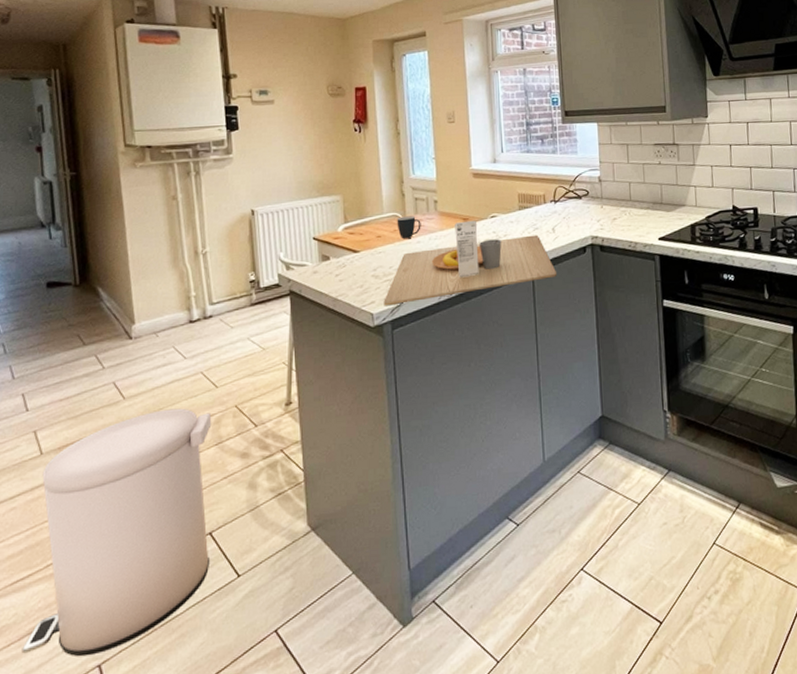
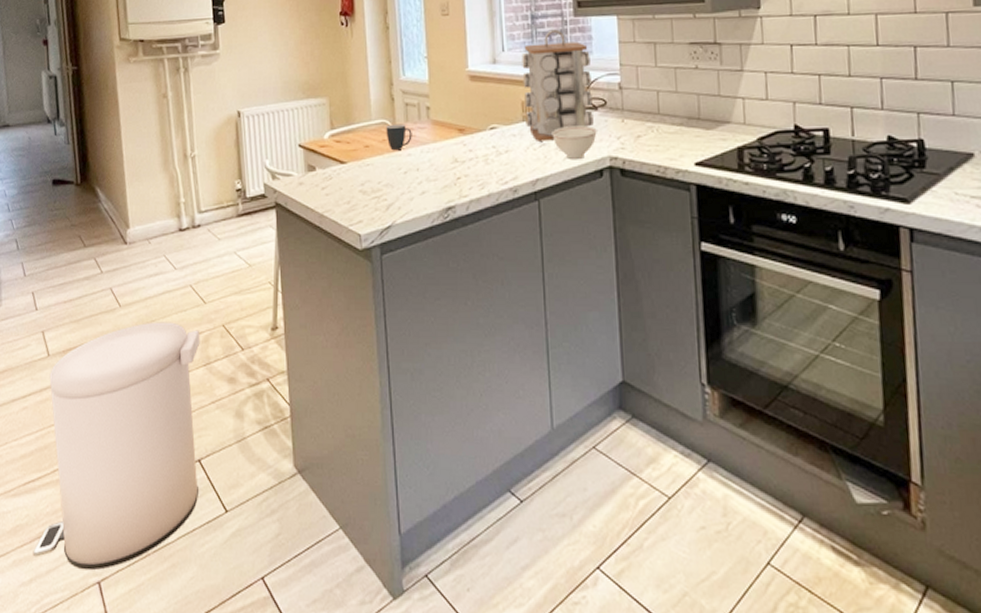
cutting board: present [383,220,558,306] -> none [372,131,568,227]
spice rack: none [518,134,578,226] -> present [521,29,594,141]
bowl: none [543,212,581,240] -> present [551,125,597,160]

